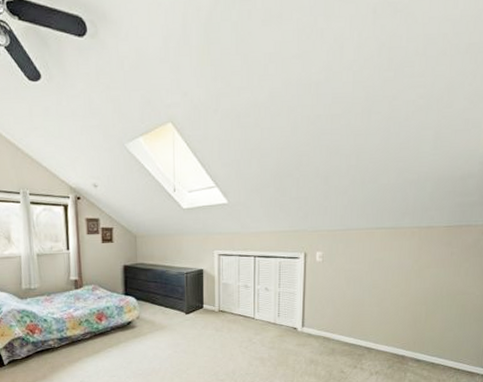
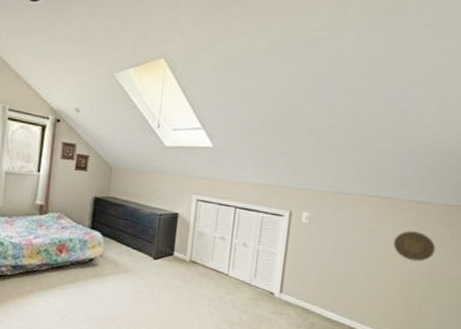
decorative plate: none [399,255,438,282] -> present [393,230,436,262]

